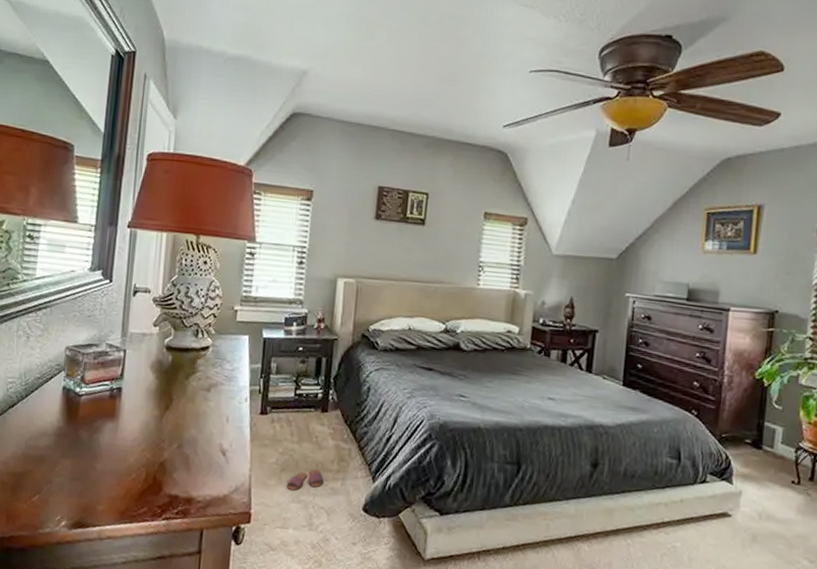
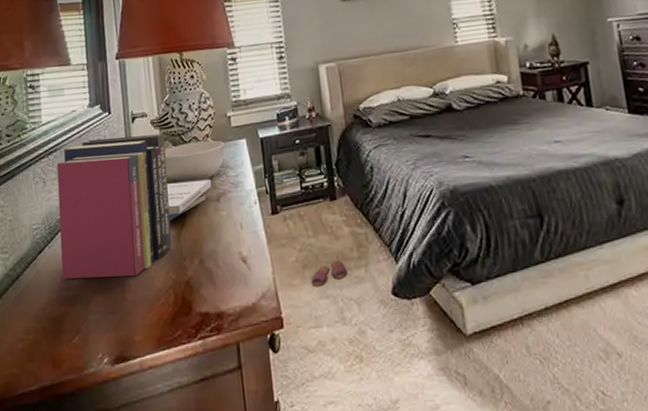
books: none [31,304,166,448] -> present [56,134,172,279]
books: none [154,363,206,401] -> present [166,179,212,221]
bowl: none [159,328,226,369] -> present [164,140,225,183]

